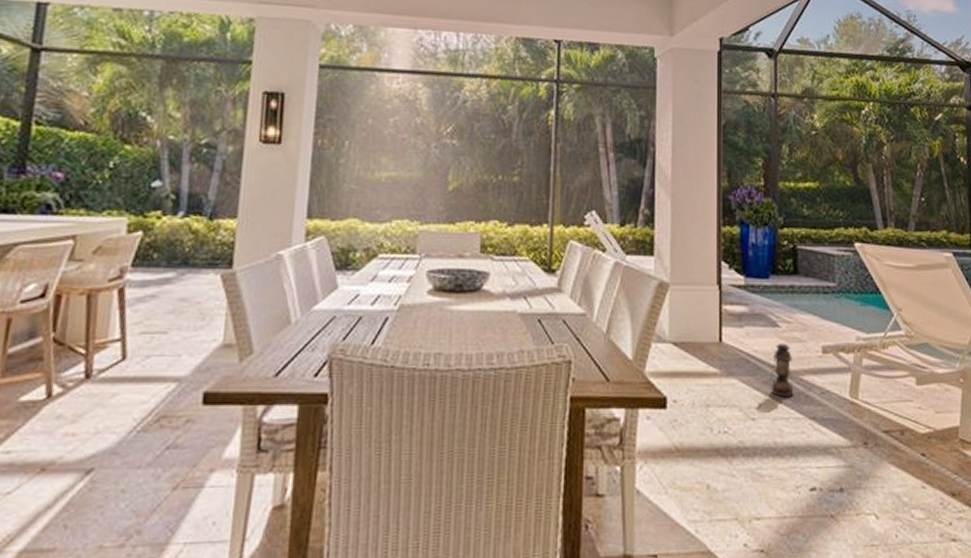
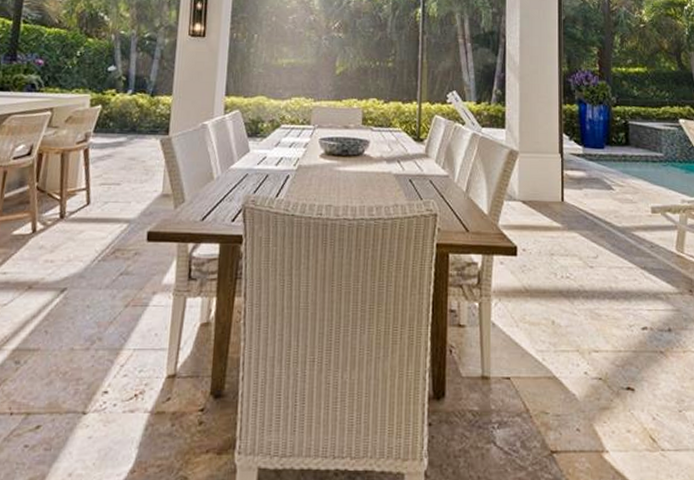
lantern: present [770,342,794,397] -> none [606,203,627,250]

